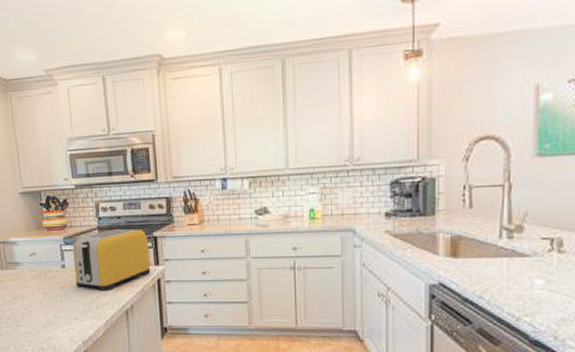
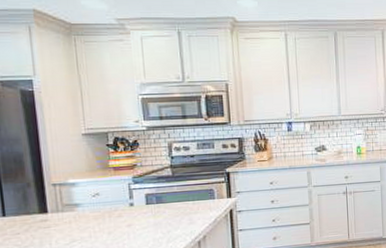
toaster: present [72,229,151,292] -> none [142,166,224,226]

